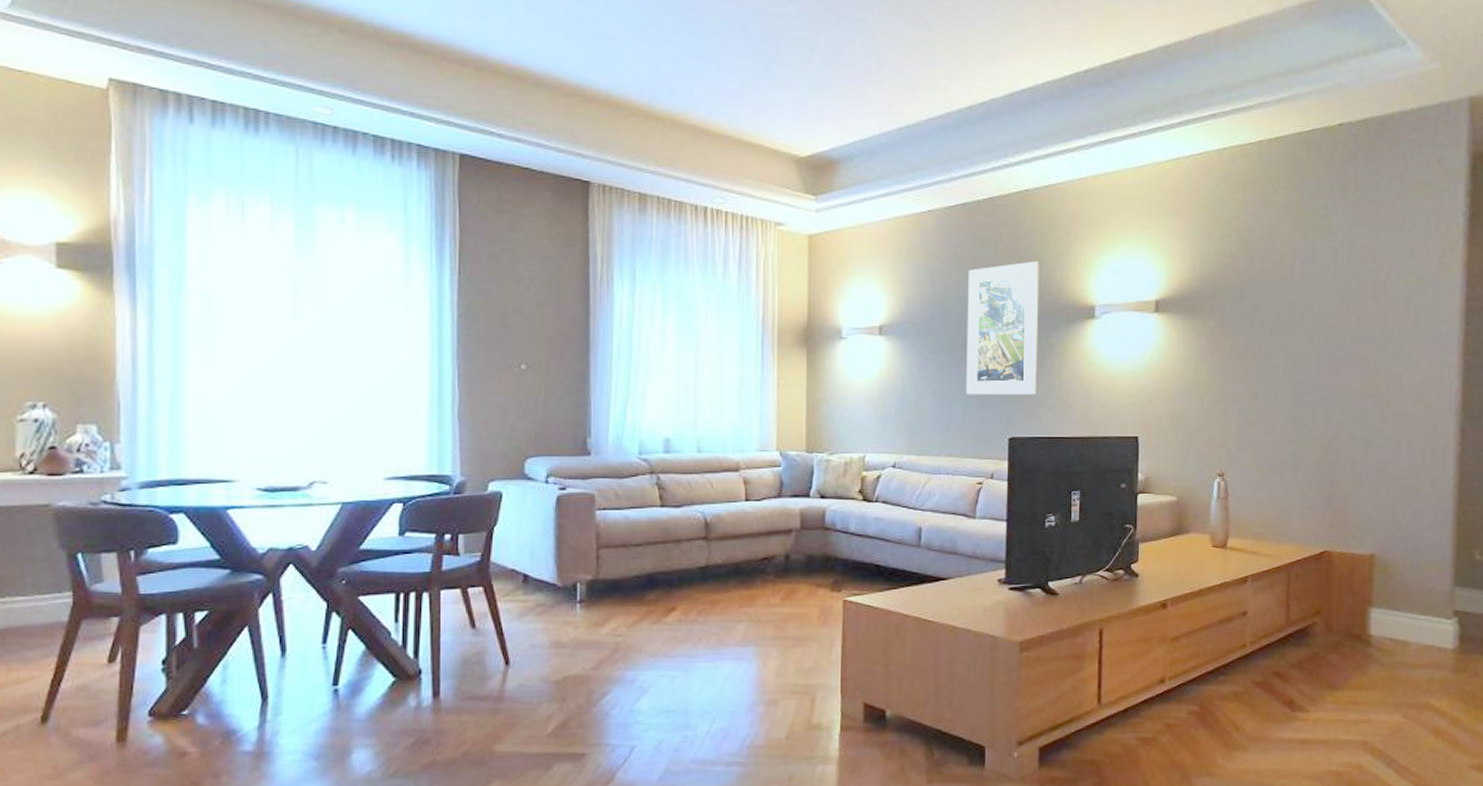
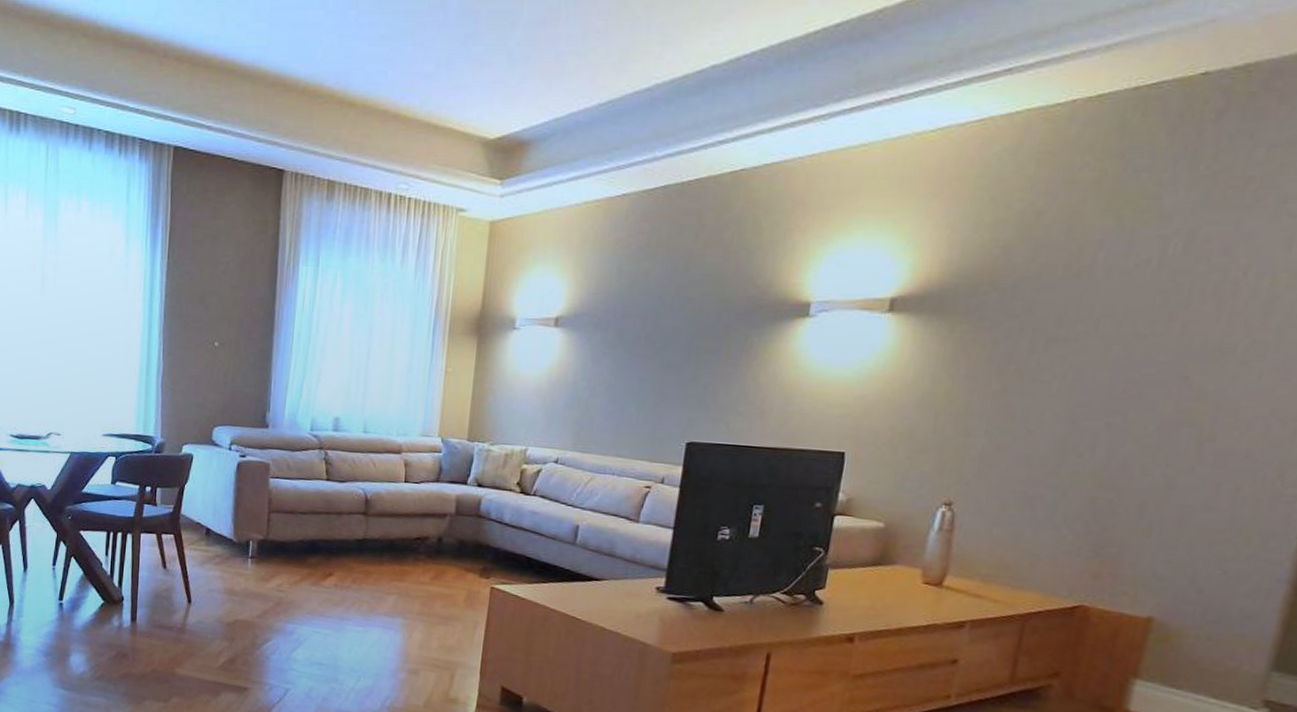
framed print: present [966,261,1040,396] -> none [643,250,748,398]

